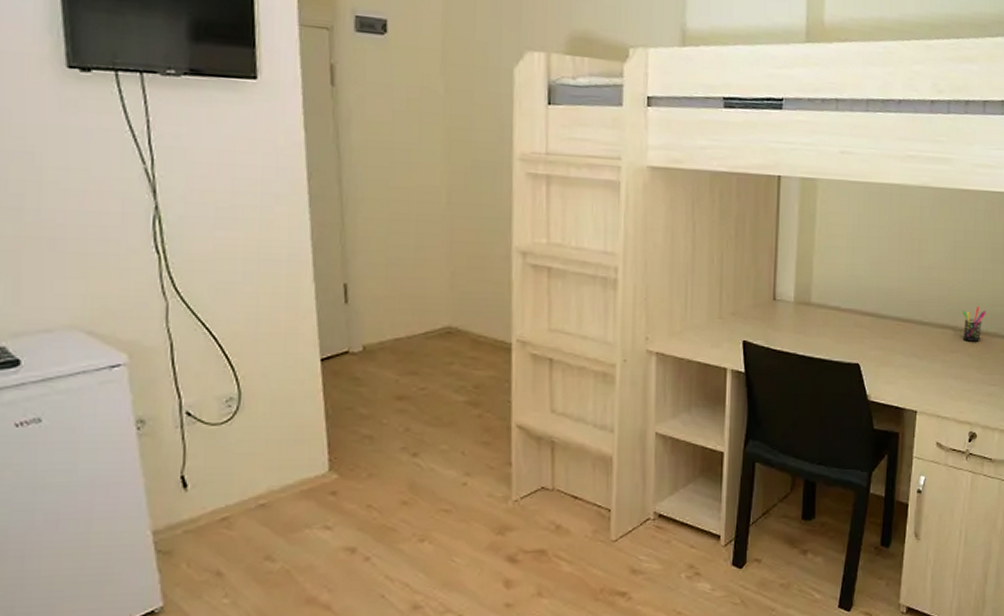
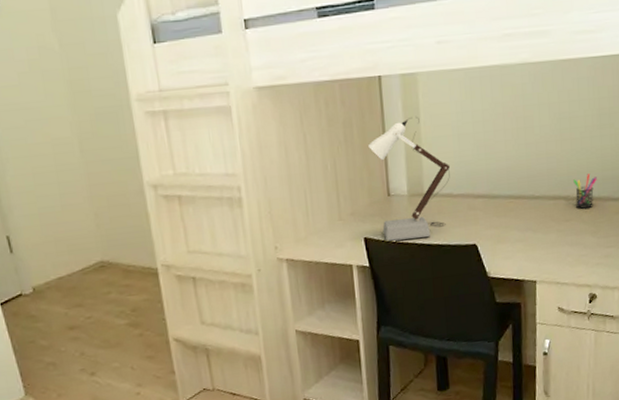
desk lamp: none [759,222,841,350] -> present [368,116,451,242]

